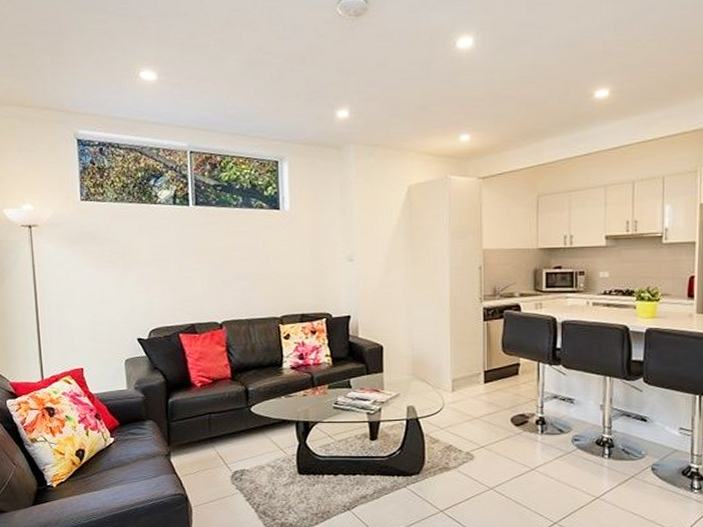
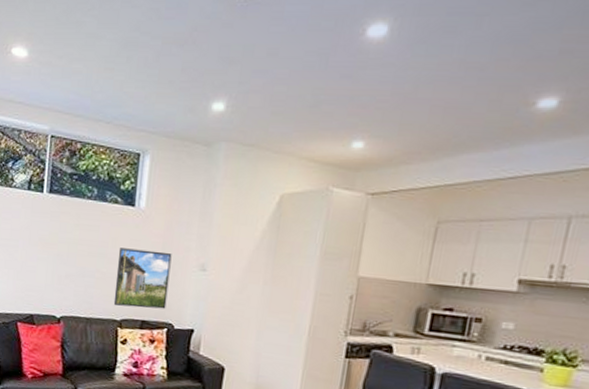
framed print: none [270,248,322,305] -> present [113,248,172,309]

